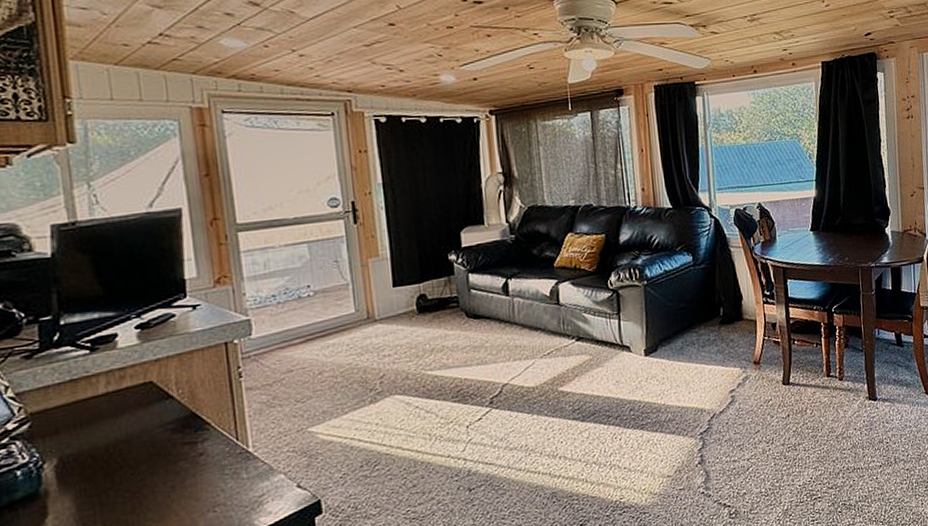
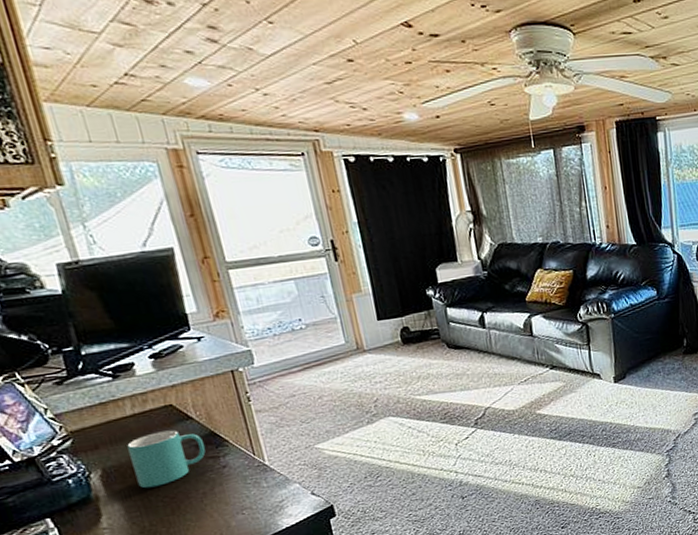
mug: none [93,411,183,481] -> present [127,430,206,488]

